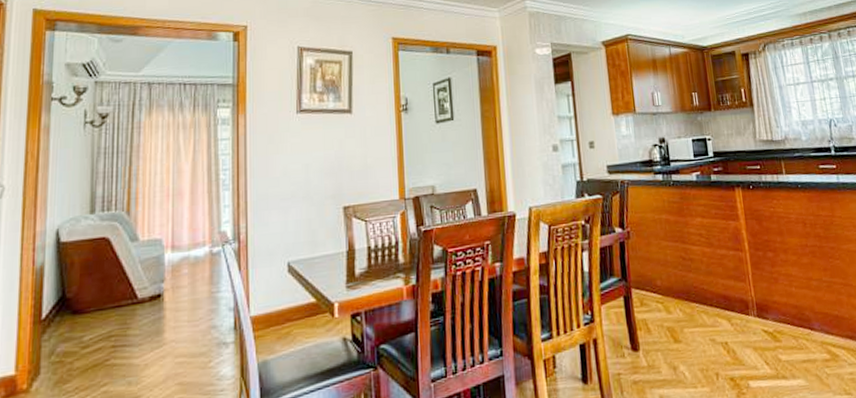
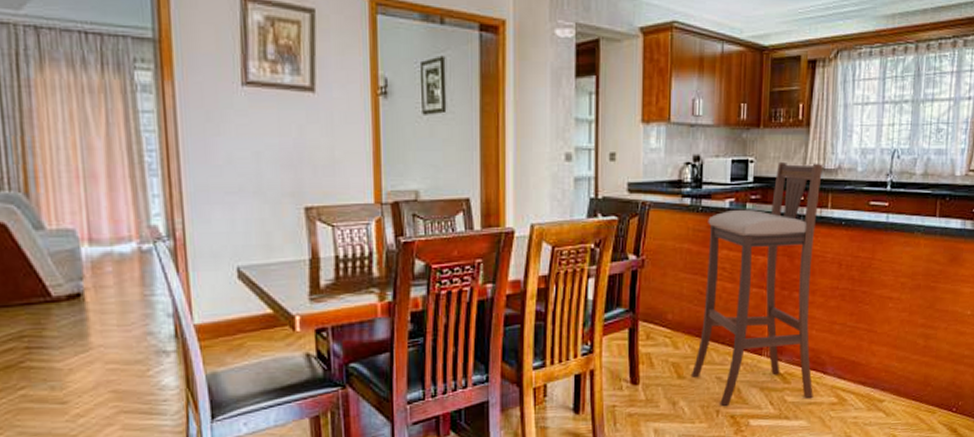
bar stool: none [679,136,806,368] -> present [691,161,823,406]

